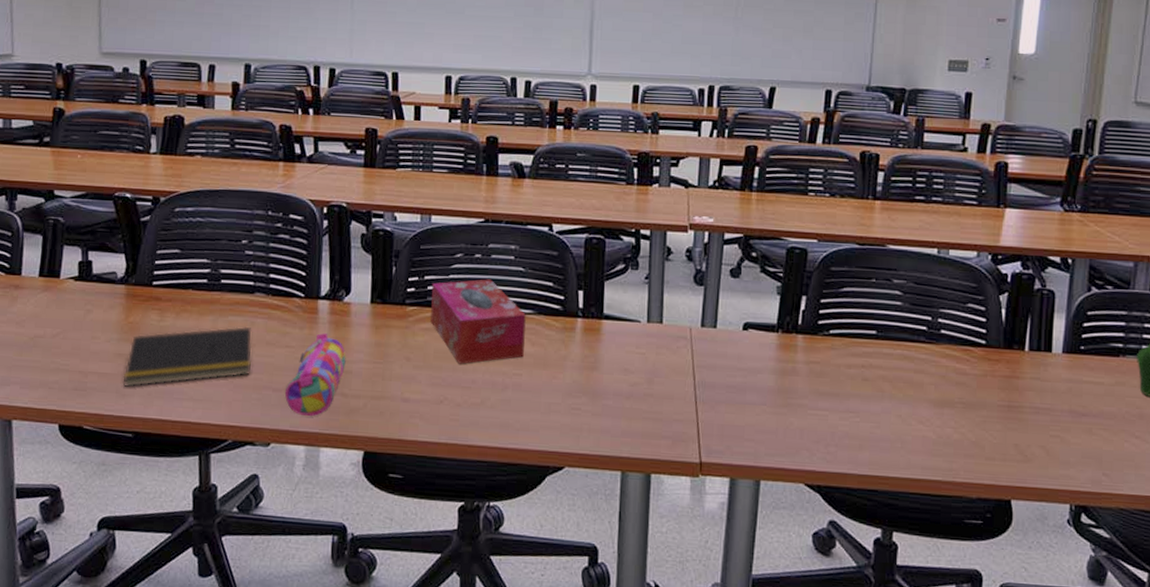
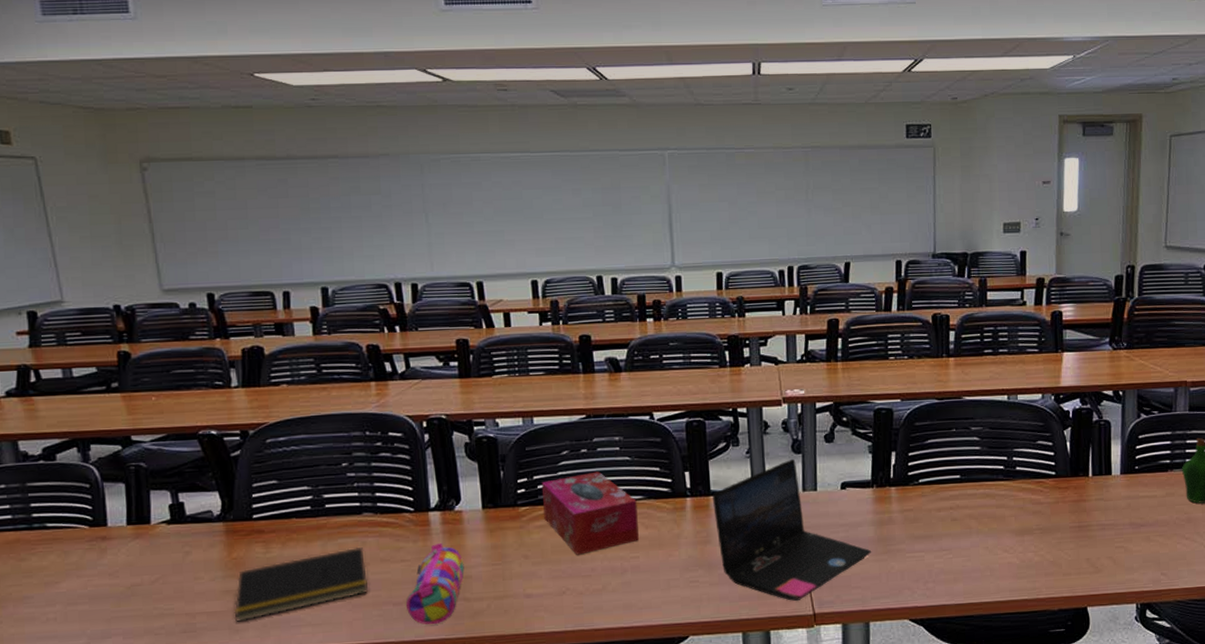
laptop: none [604,290,770,445] -> present [712,458,872,601]

